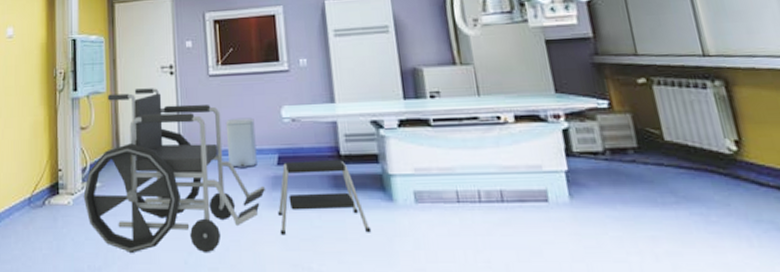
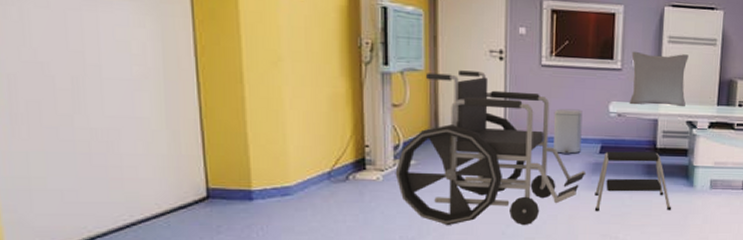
pillow: none [297,46,366,108] -> present [629,51,689,107]

